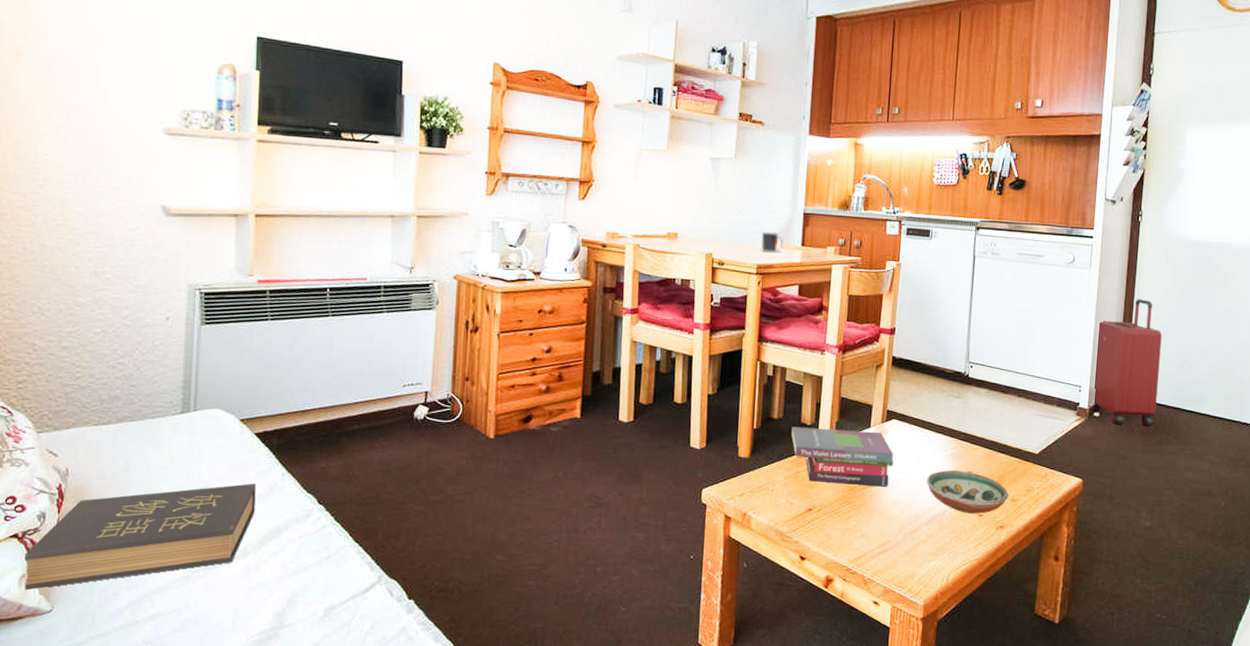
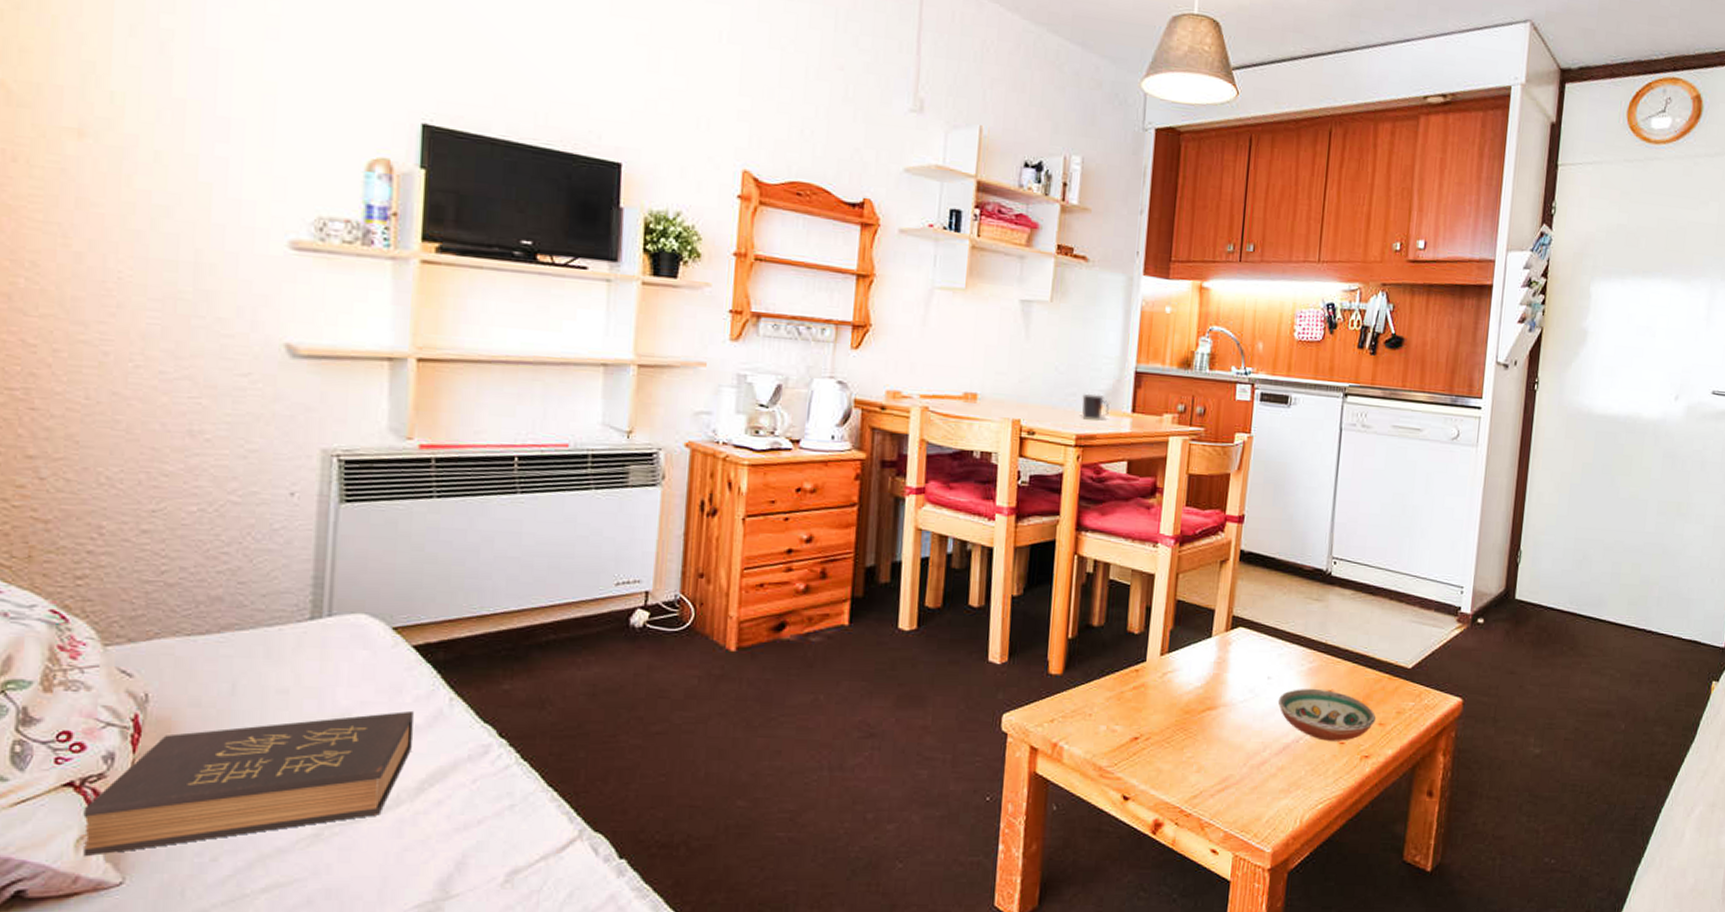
books: present [791,427,894,487] -> none [1115,636,1240,710]
suitcase: present [1089,299,1162,427] -> none [1472,483,1558,635]

